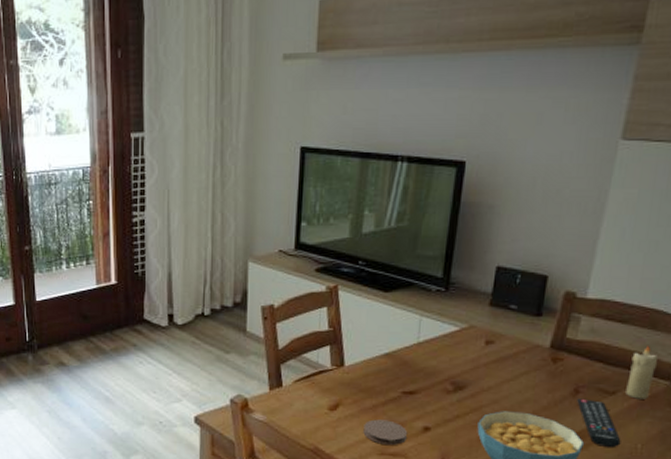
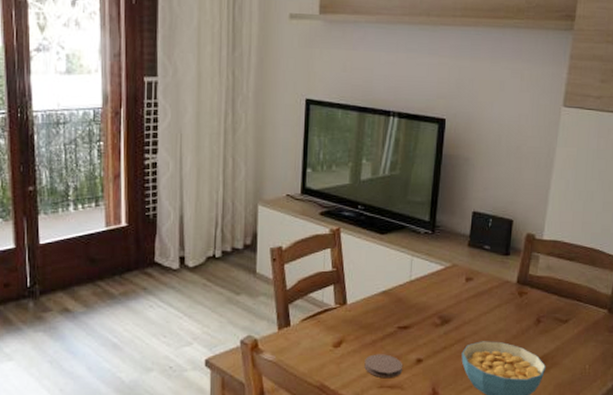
remote control: present [577,398,621,447] -> none [539,327,574,369]
candle: present [625,345,657,399] -> none [575,279,597,326]

